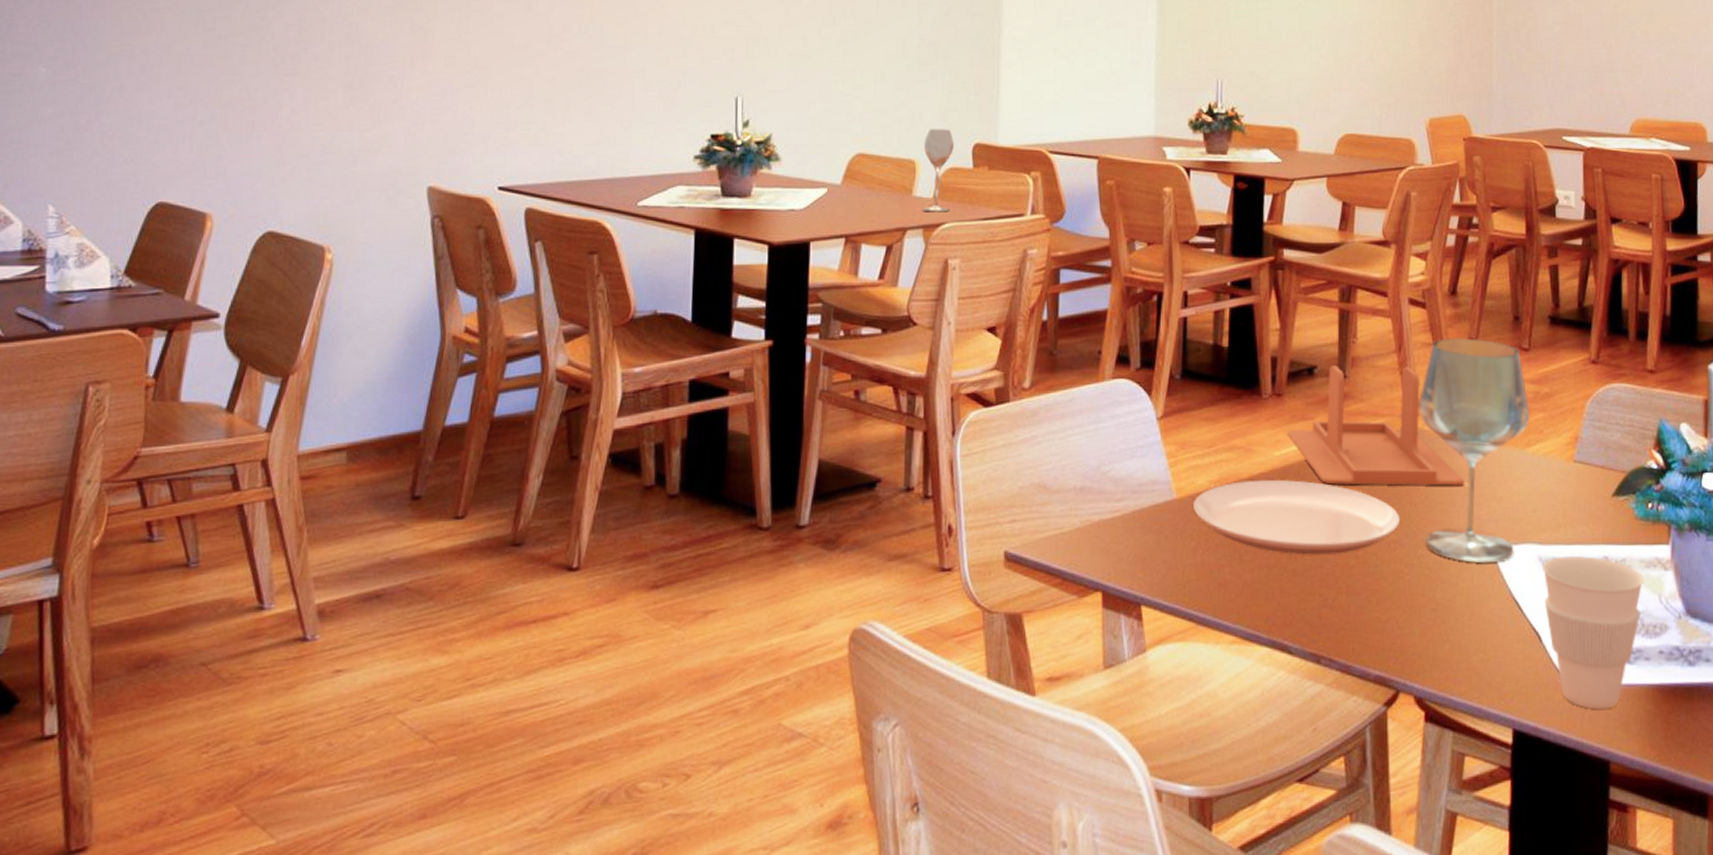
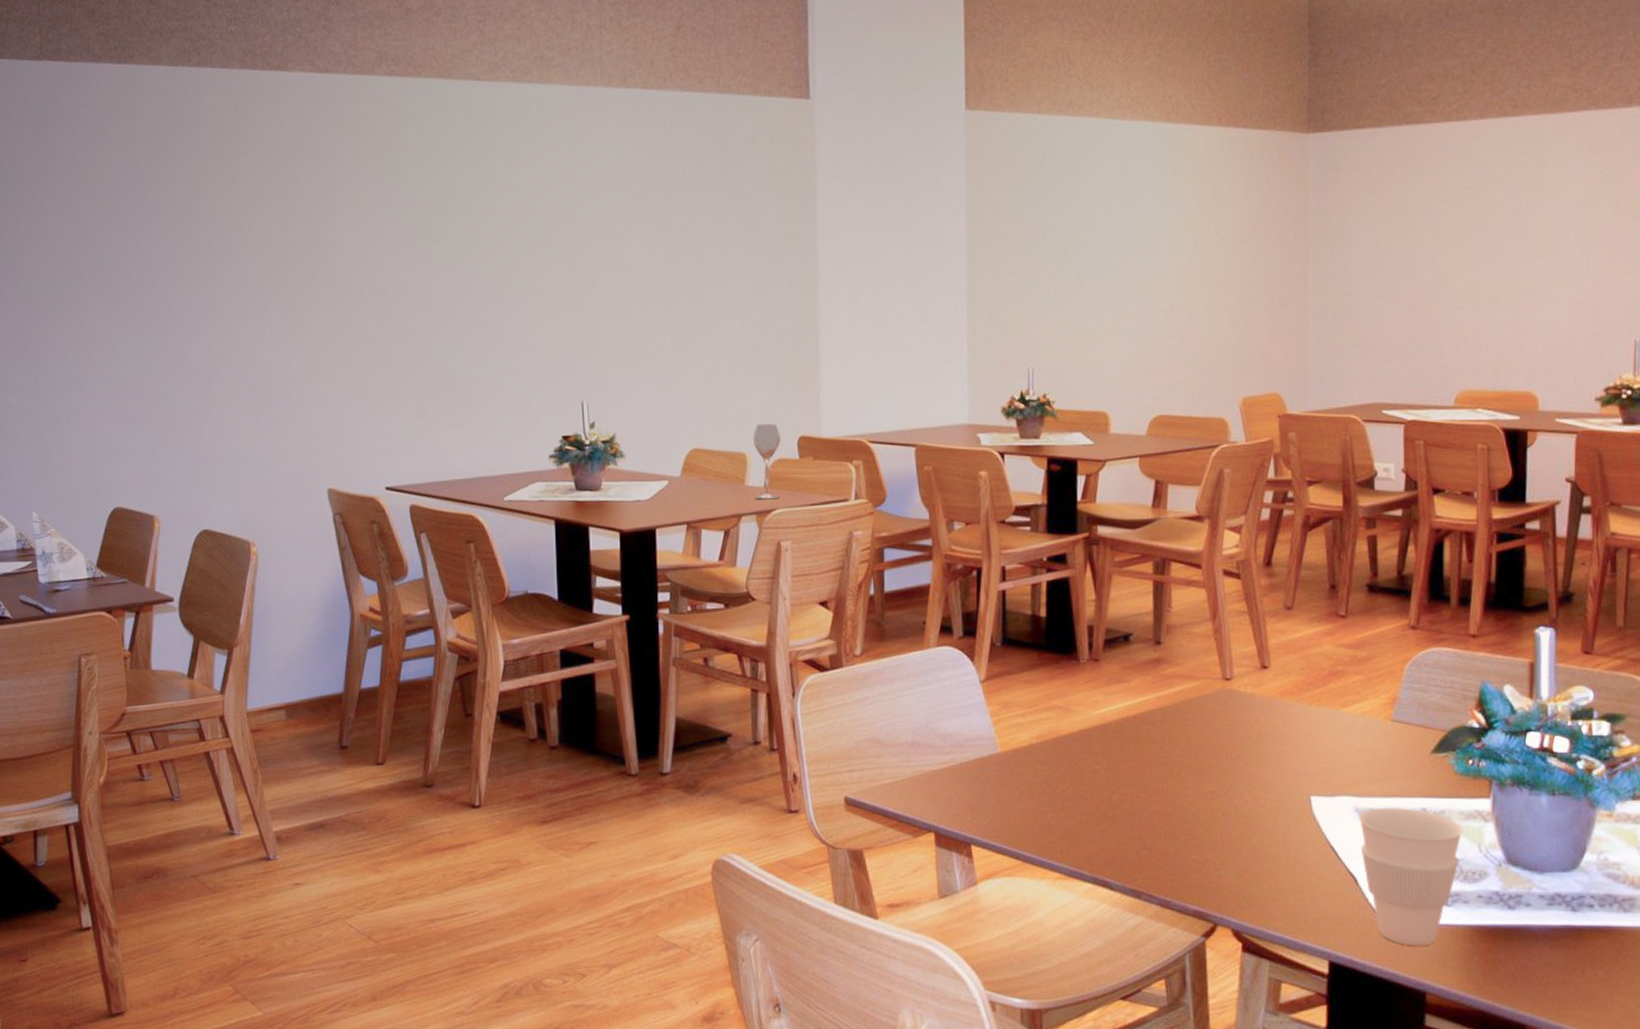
plate: present [1194,479,1401,555] -> none [1017,735,1217,803]
napkin holder: present [1287,365,1464,486] -> none [1104,633,1280,743]
wine glass: present [1419,338,1530,563] -> none [1234,606,1347,812]

